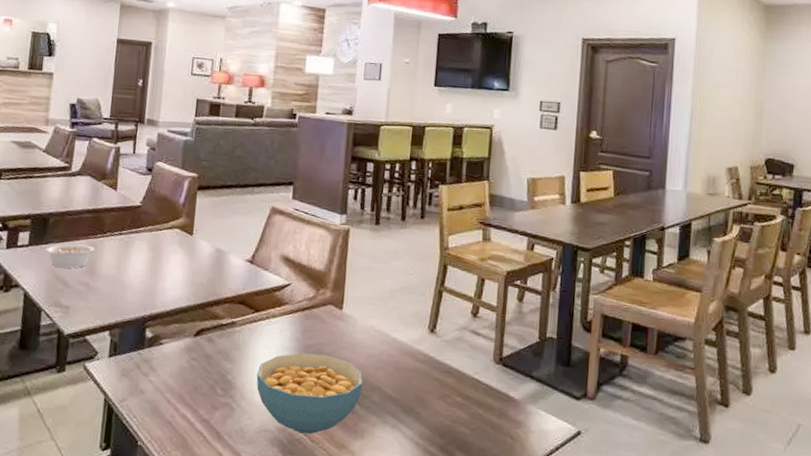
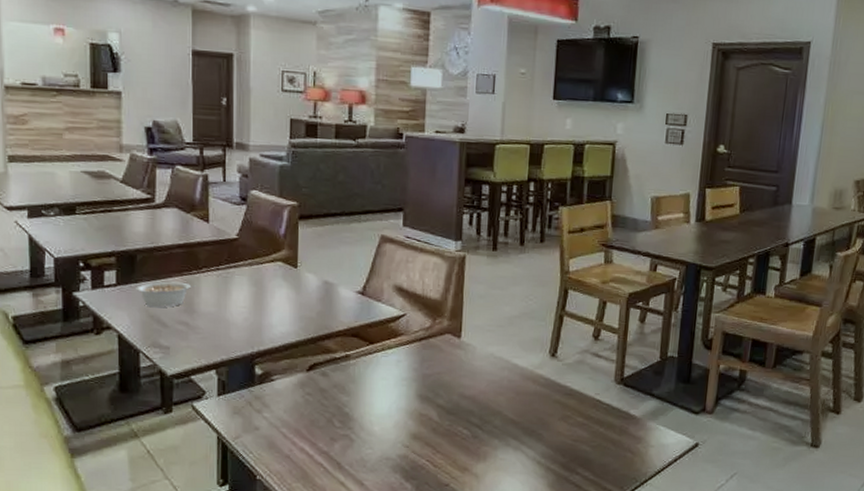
cereal bowl: present [256,352,363,434] -> none [375,382,484,460]

